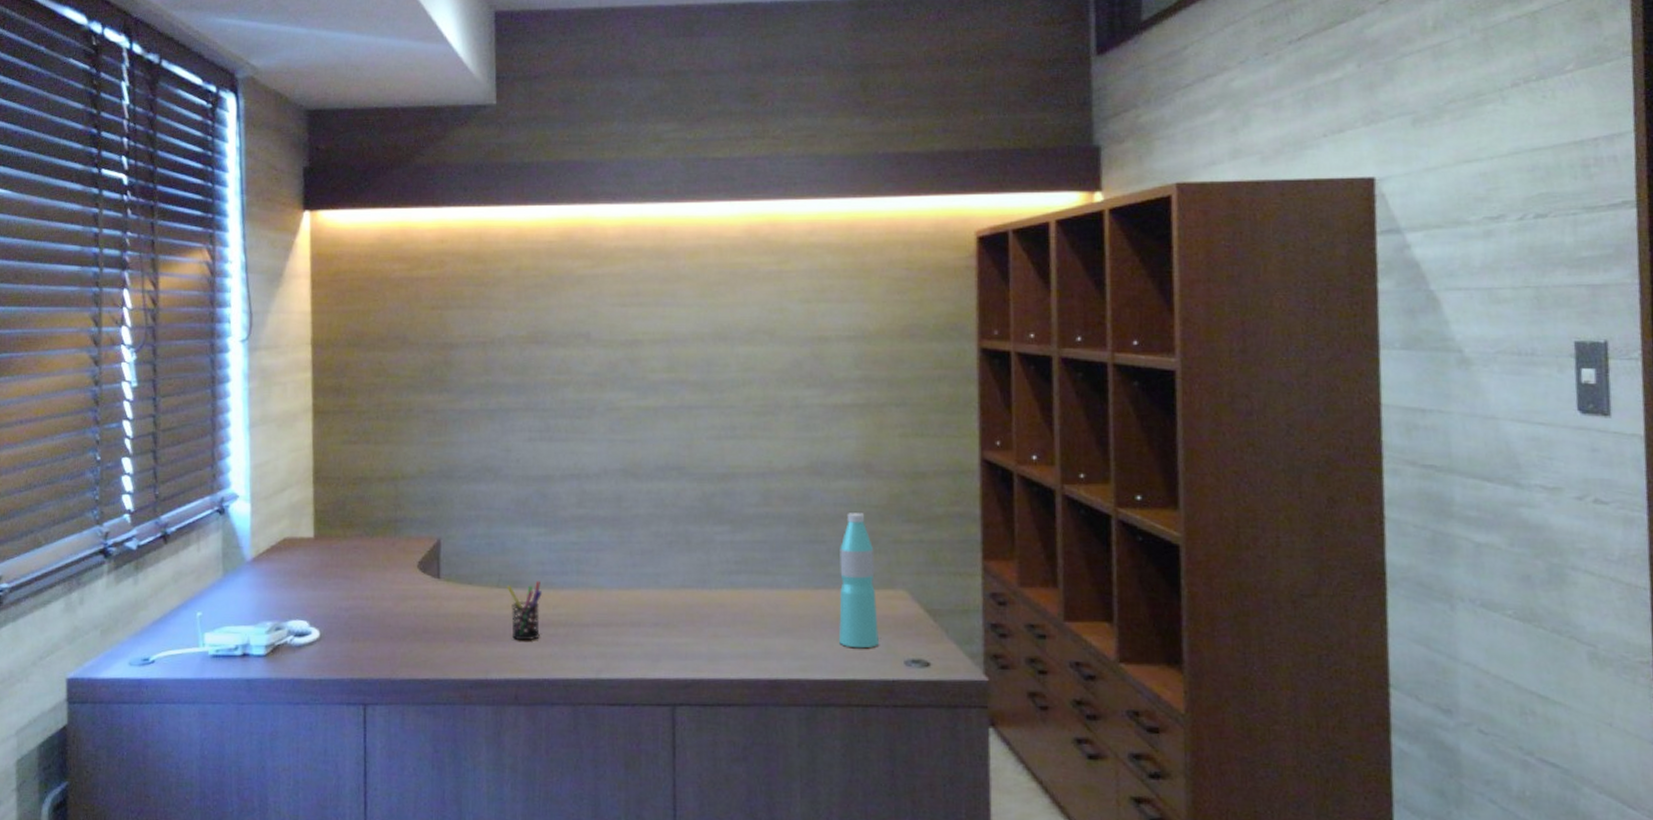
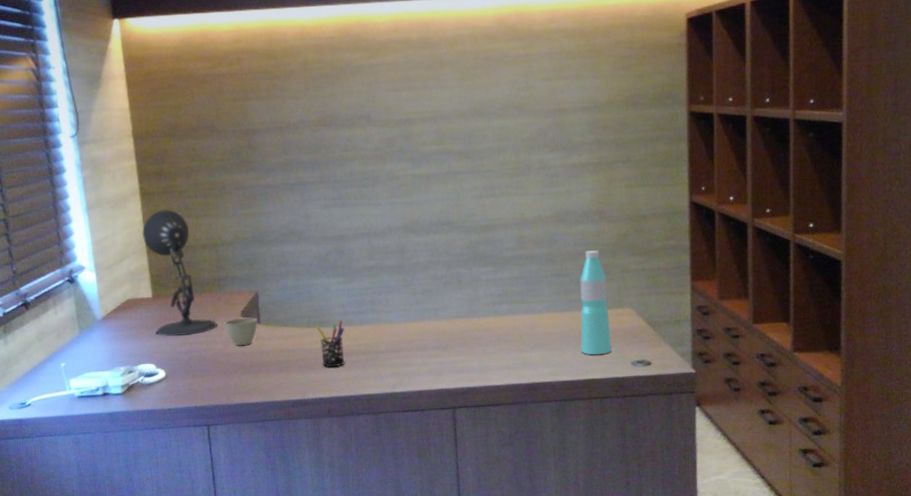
desk lamp: none [309,431,389,588] -> present [141,209,218,336]
cup: none [396,570,437,604] -> present [224,317,258,345]

